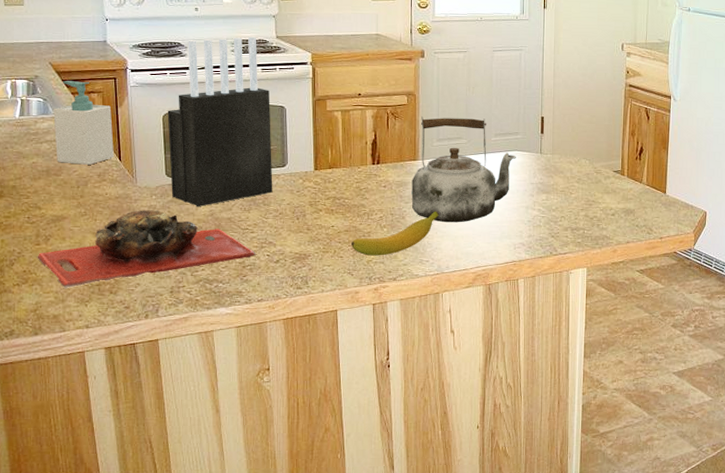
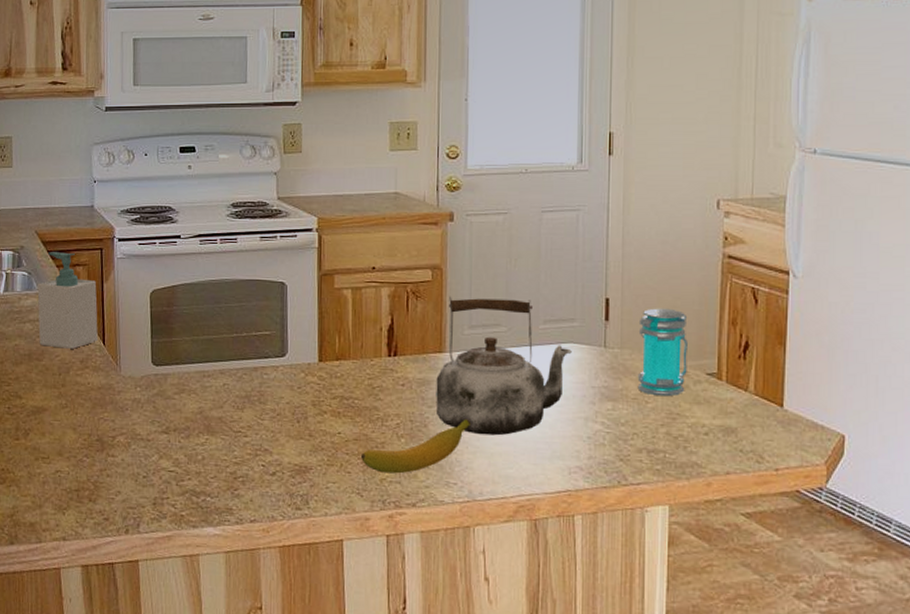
cutting board: present [37,210,256,289] -> none [16,404,249,493]
knife block: present [167,36,273,206] -> none [155,198,271,402]
jar: none [564,124,600,189] -> present [637,308,687,397]

